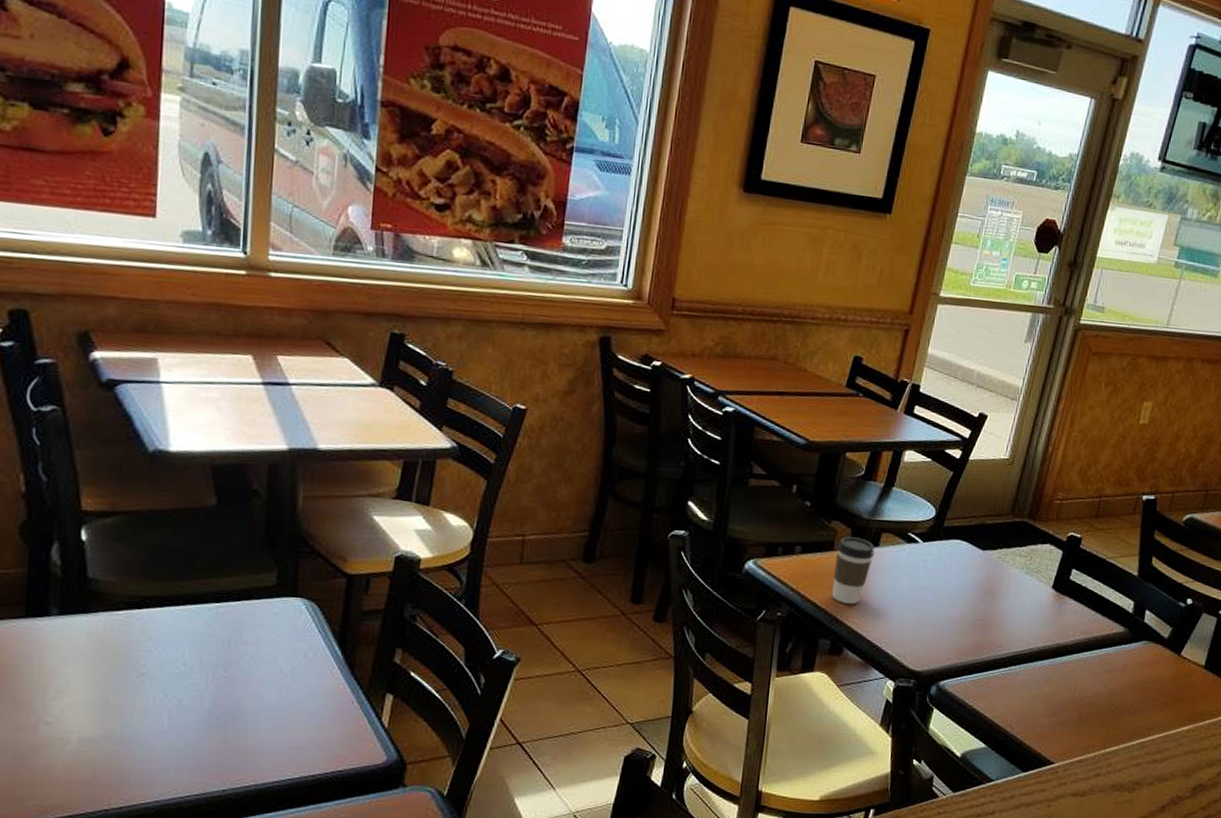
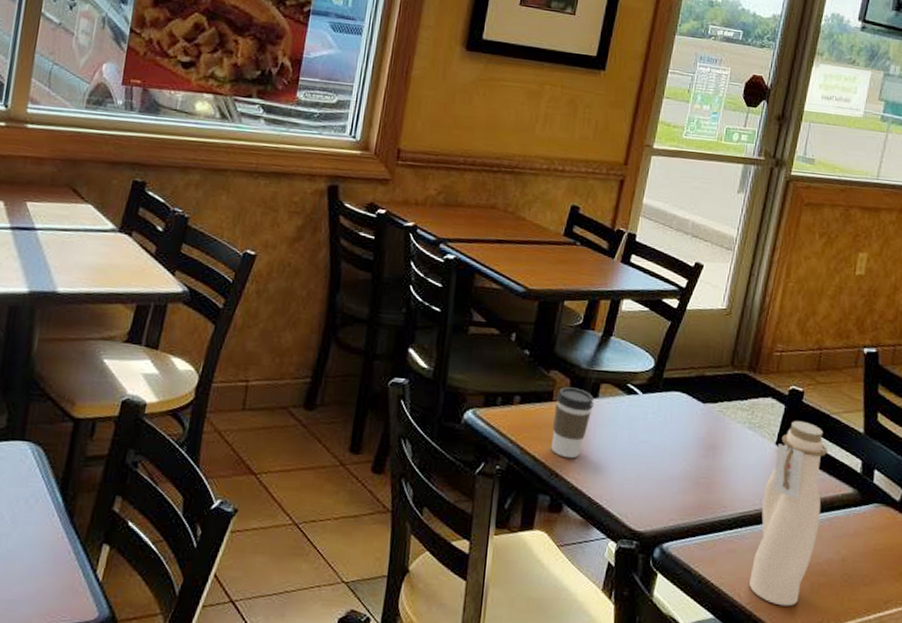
water bottle: none [1021,565,1102,735] -> present [749,420,828,607]

